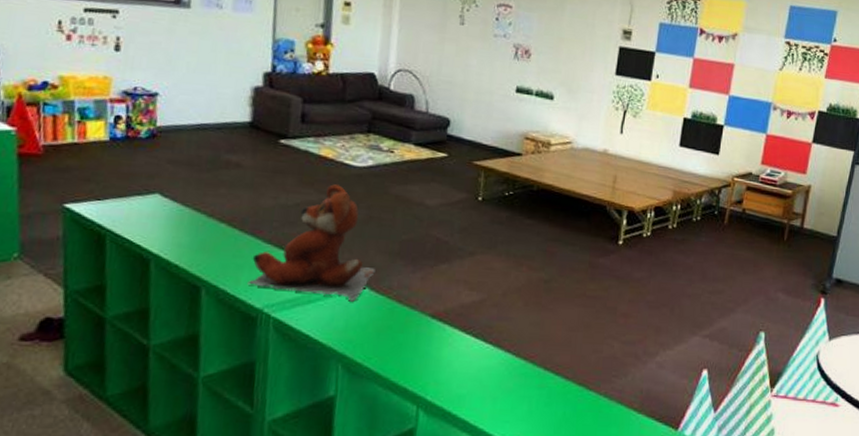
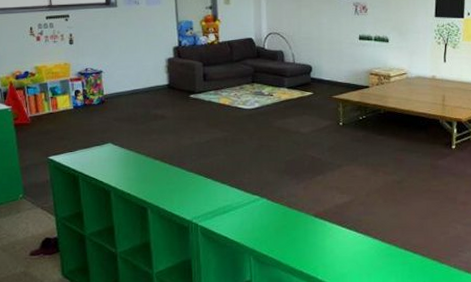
stuffed animal: present [247,184,375,302] -> none [179,124,269,210]

